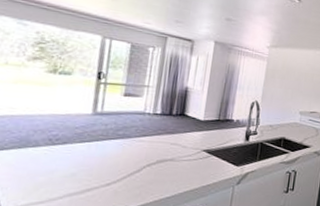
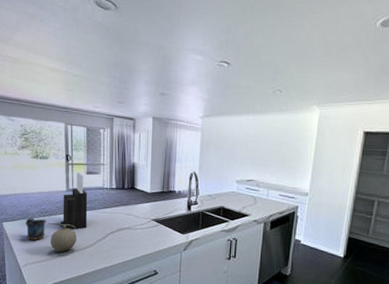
mug: none [22,146,57,175] -> present [25,218,47,240]
fruit: none [57,153,100,190] -> present [48,222,77,252]
knife block: none [77,92,121,162] -> present [60,172,88,230]

